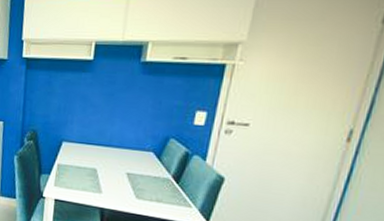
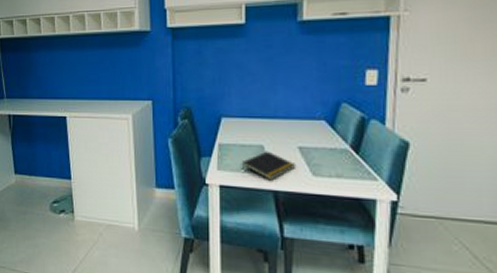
notepad: none [75,173,123,199] -> present [241,151,296,181]

